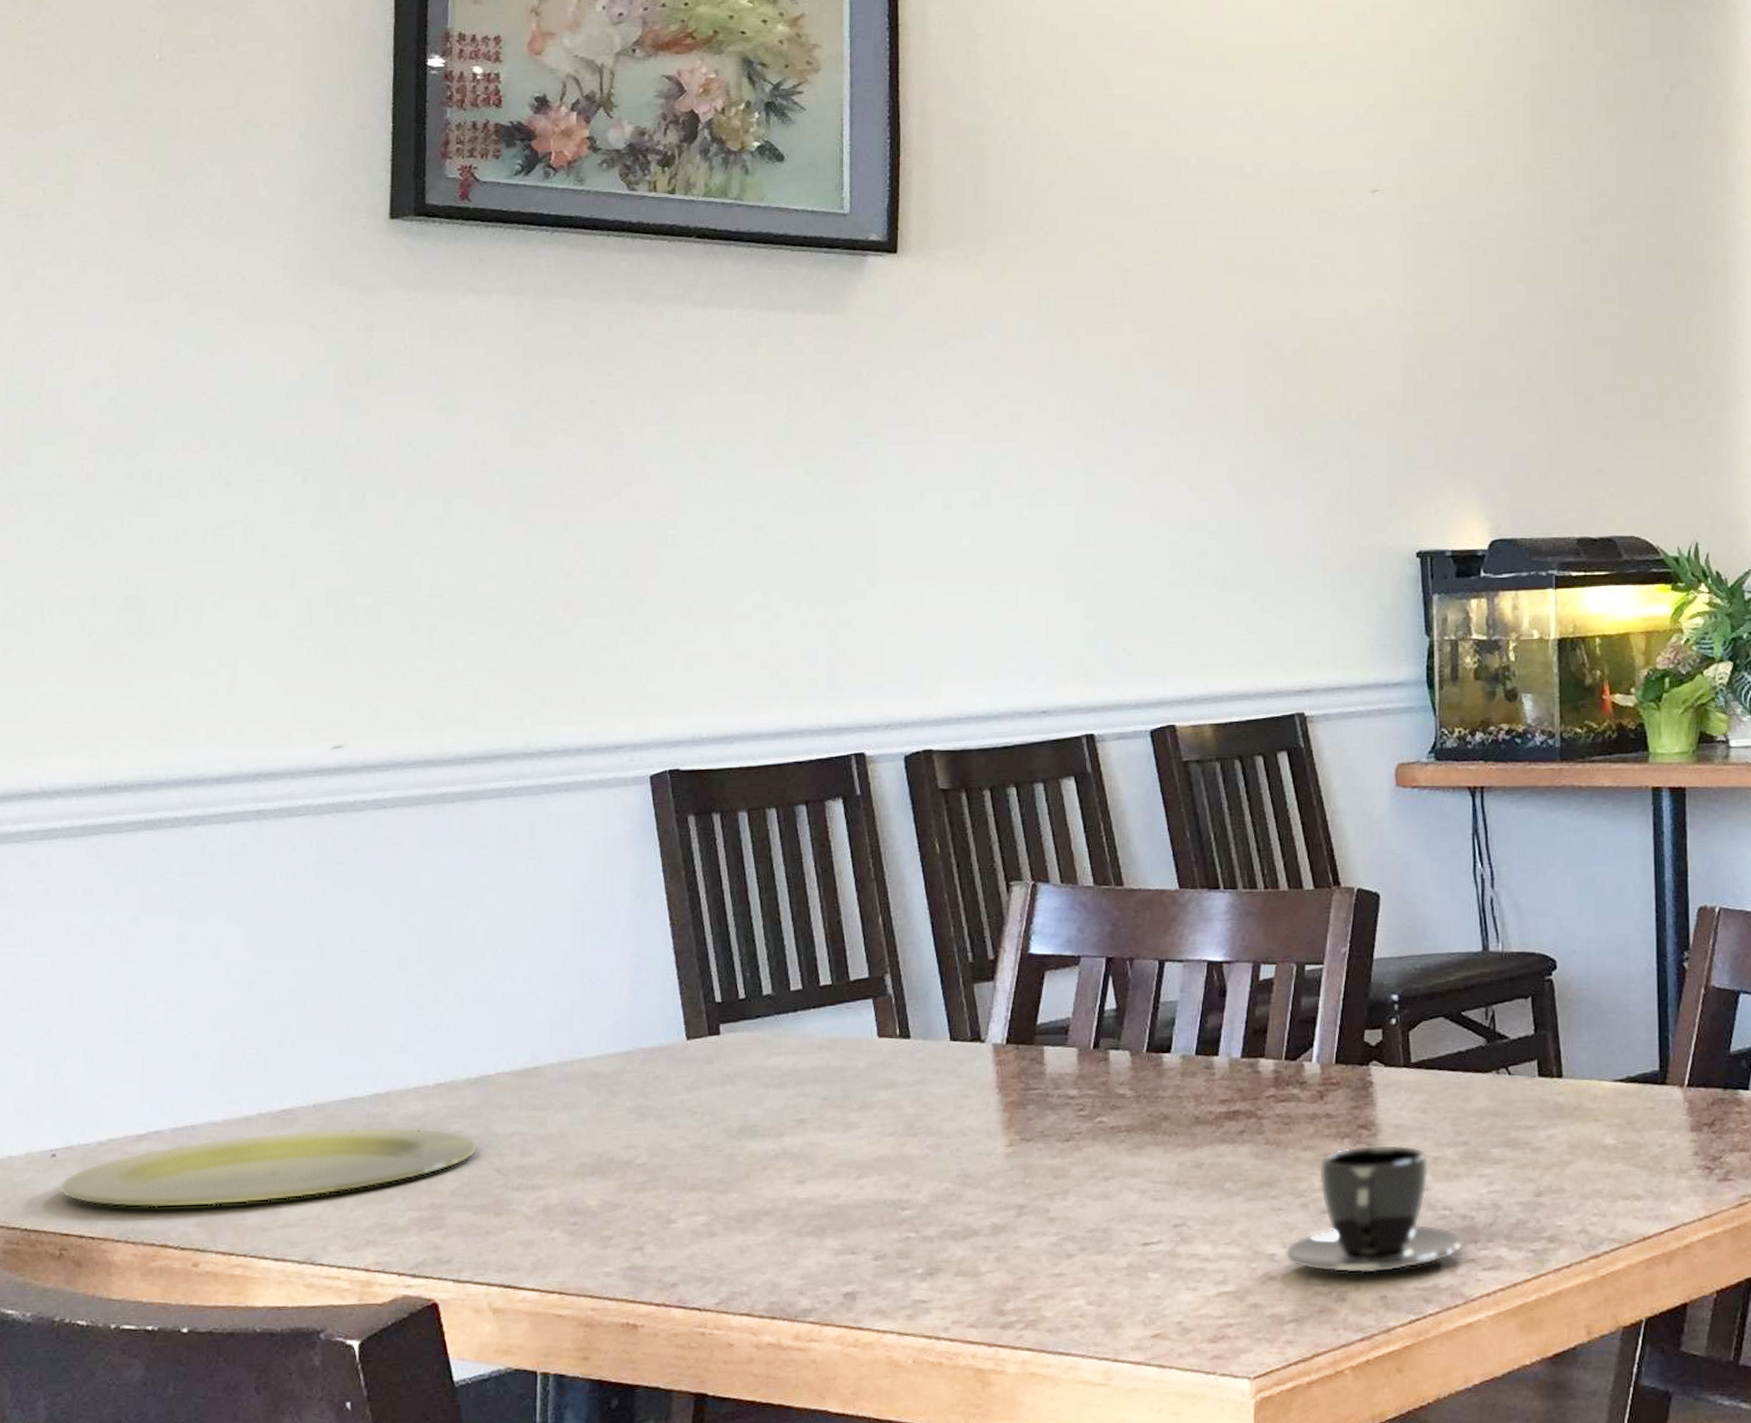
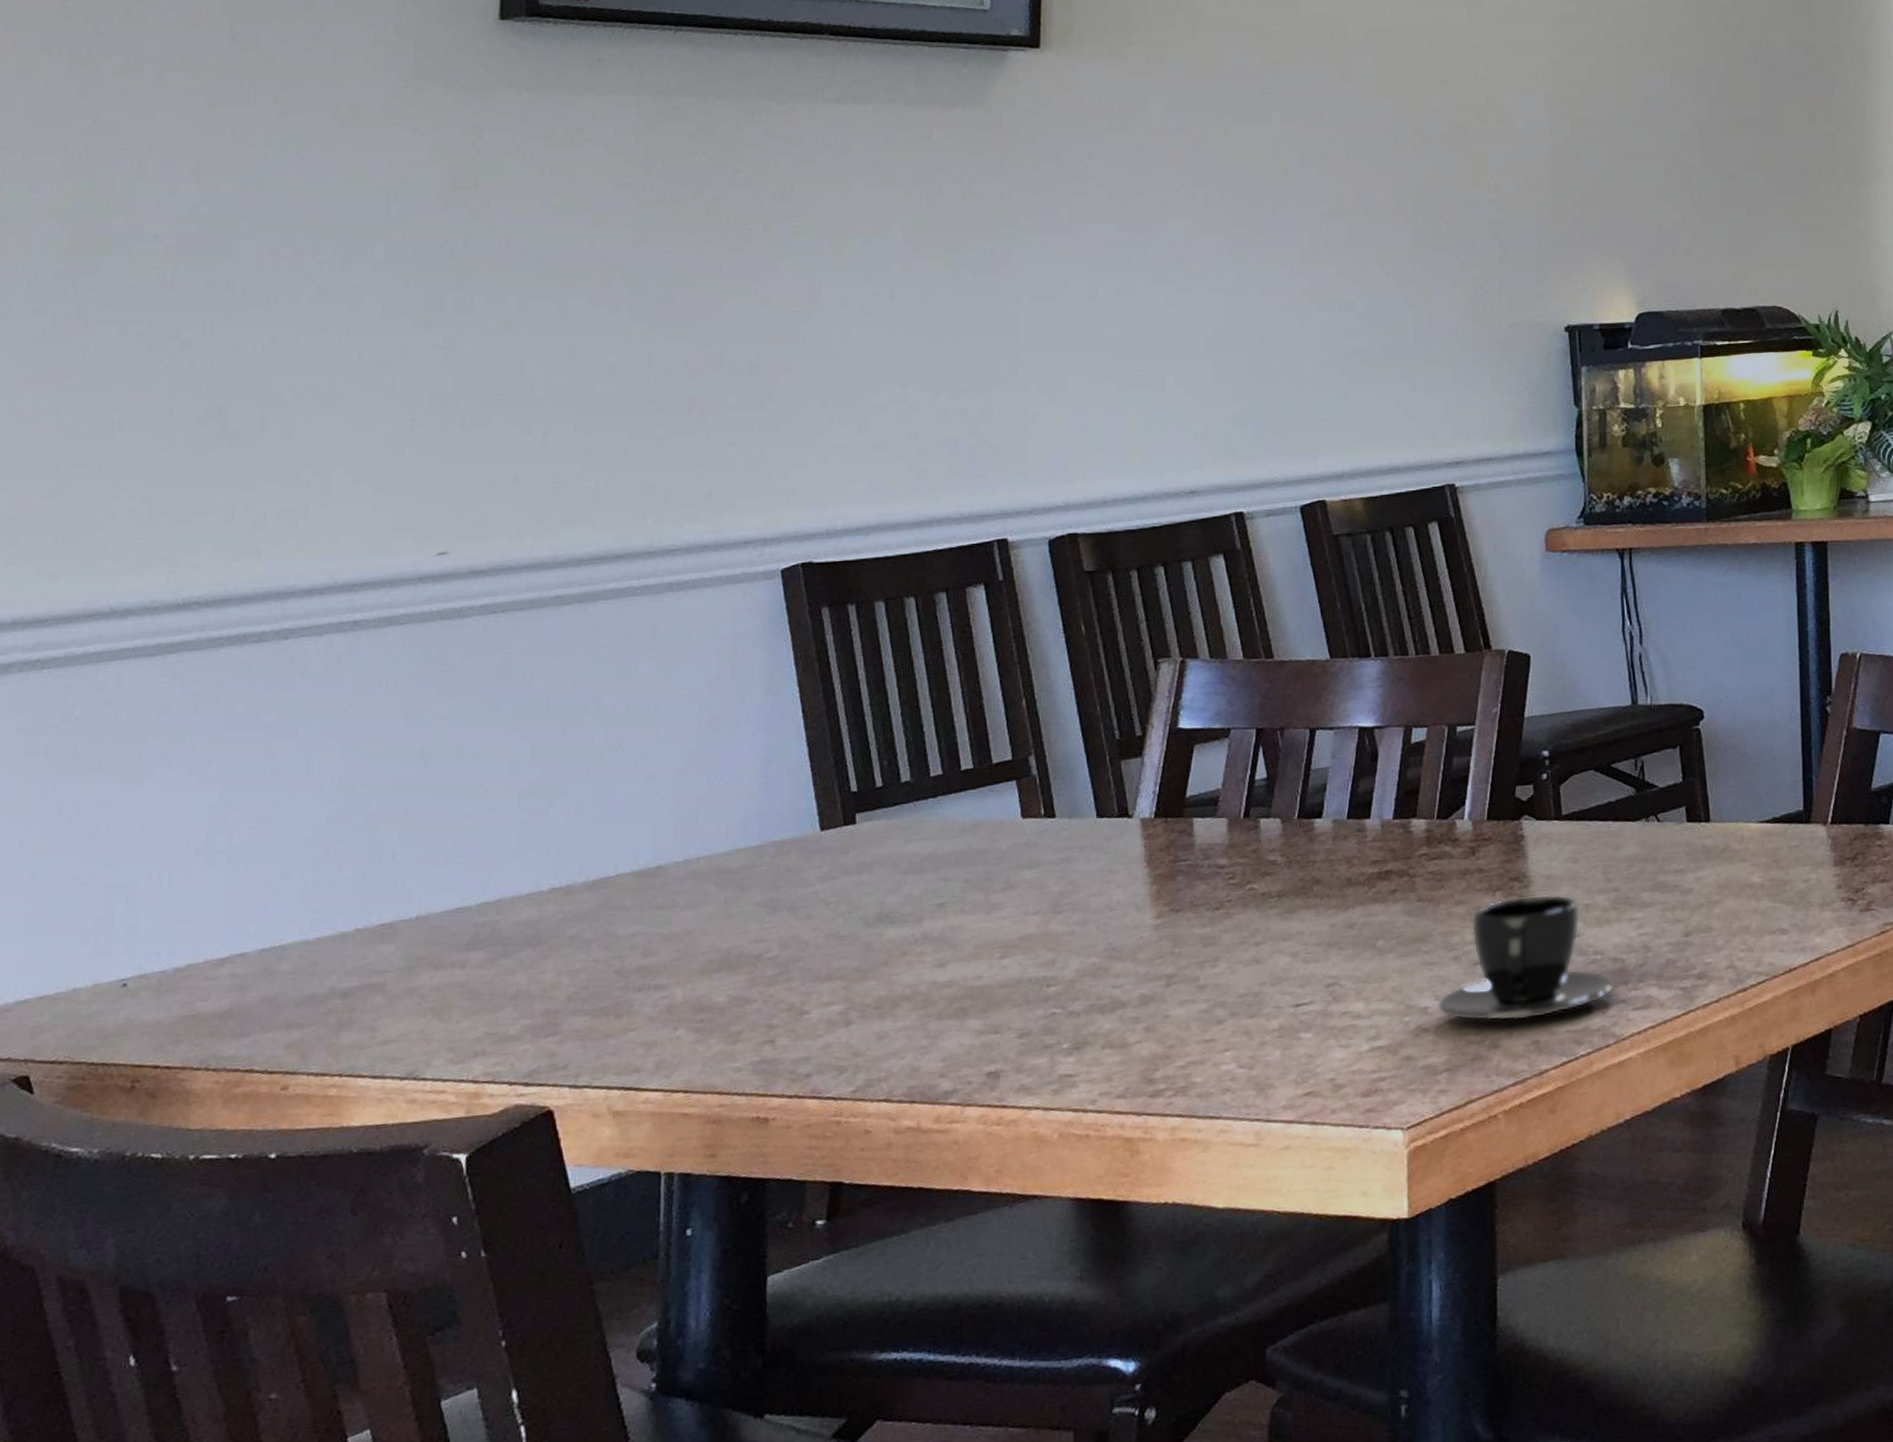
plate: present [58,1126,479,1209] -> none [130,934,597,1035]

